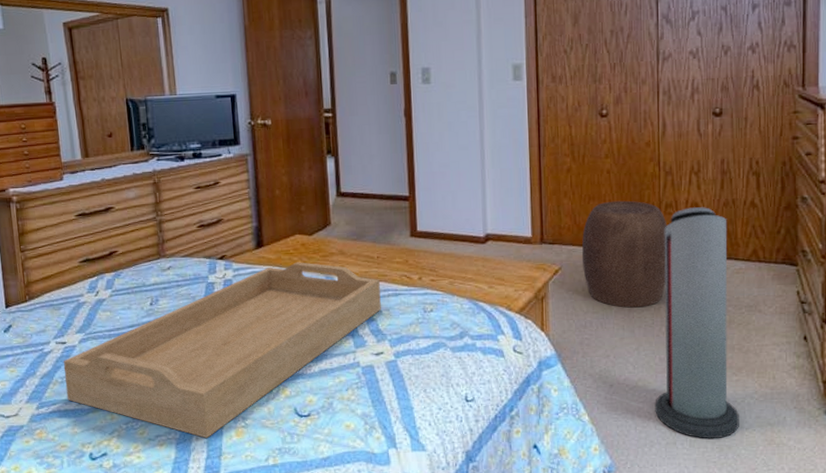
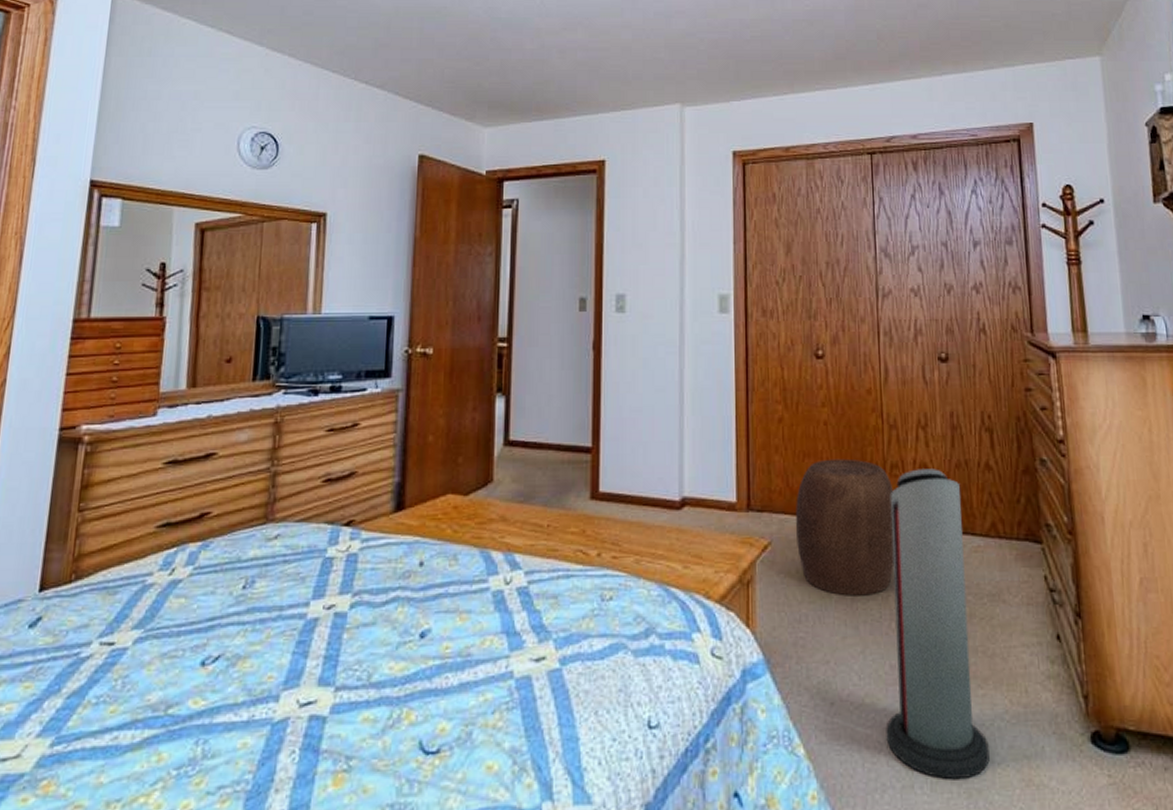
serving tray: present [63,262,381,439] -> none [98,530,548,791]

